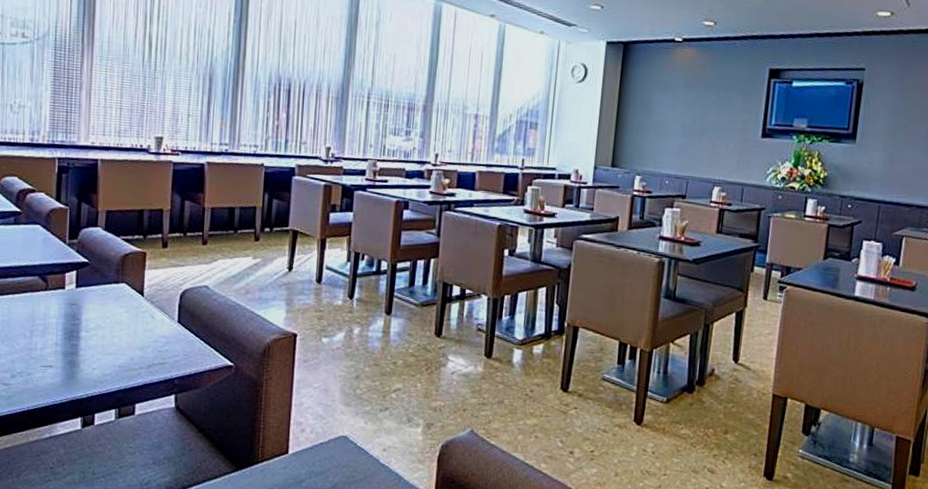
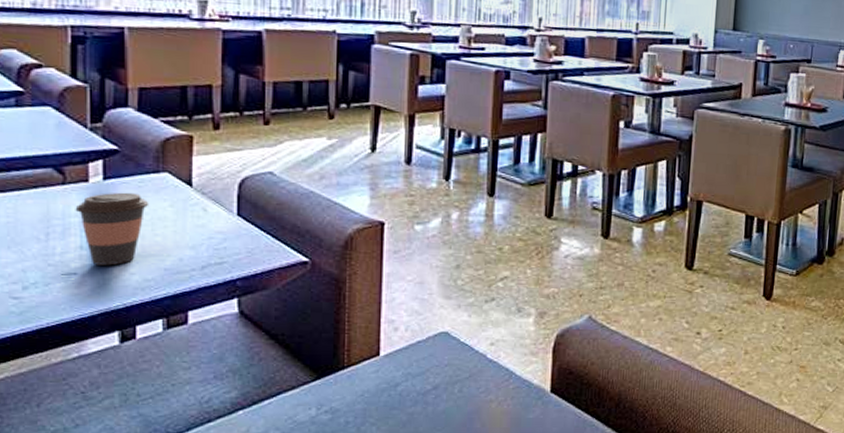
coffee cup: none [53,298,110,361] -> present [75,192,149,266]

